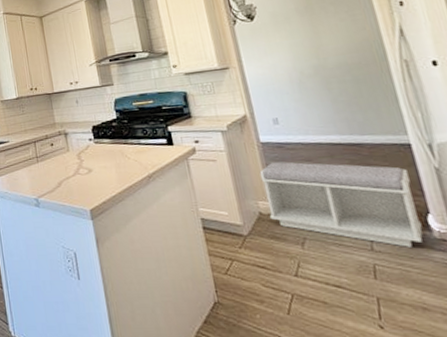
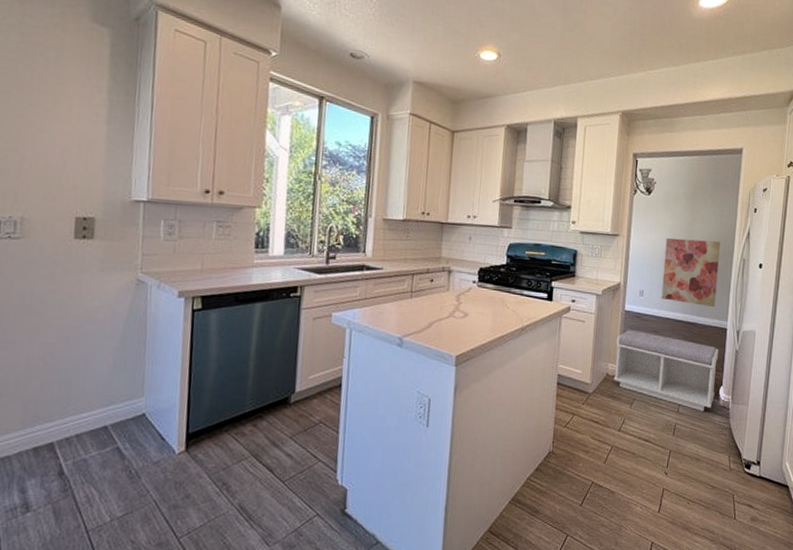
wall art: none [288,47,382,124] -> present [661,238,720,308]

